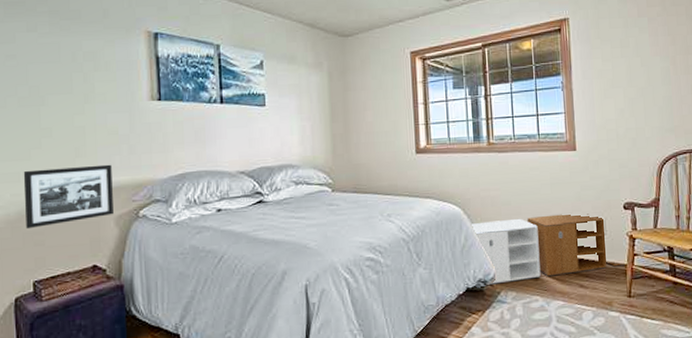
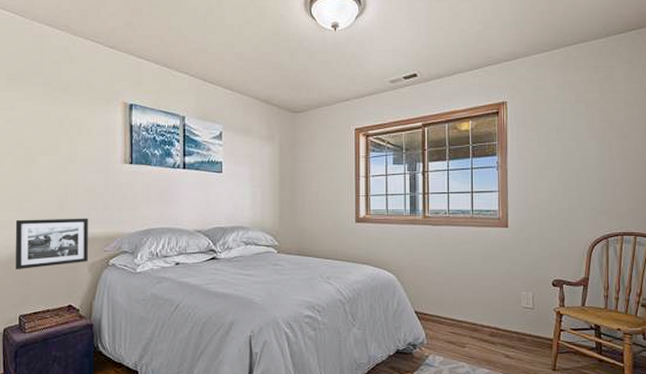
storage cabinet: present [472,214,625,286] -> none [405,287,551,349]

